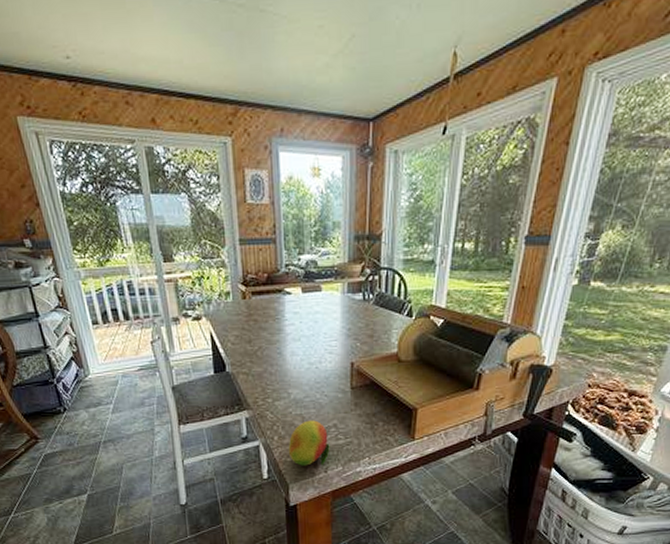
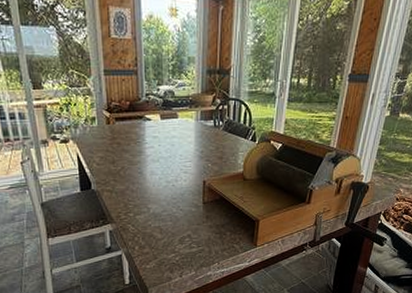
fruit: present [288,420,330,466] -> none [147,231,185,272]

